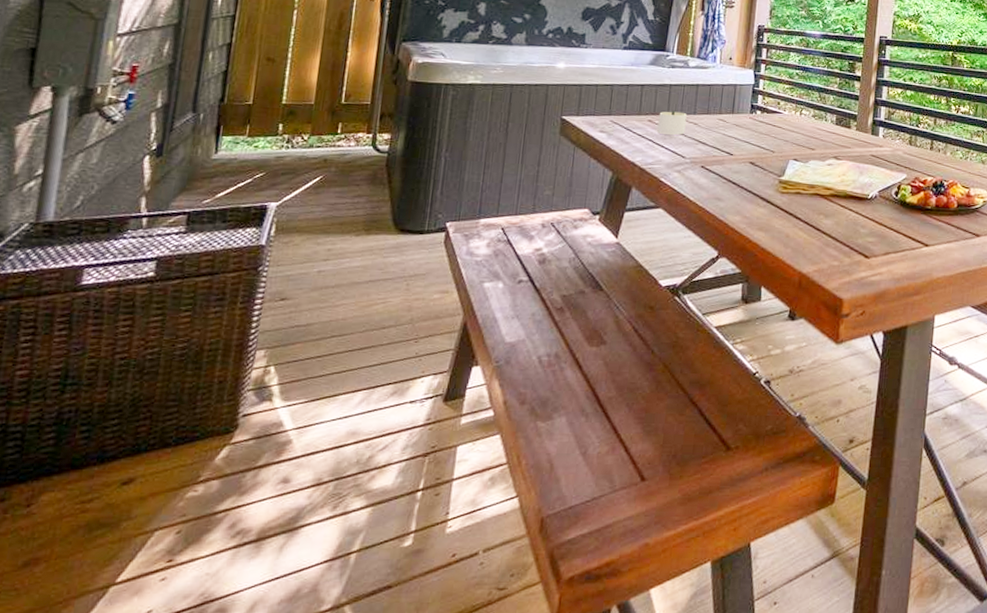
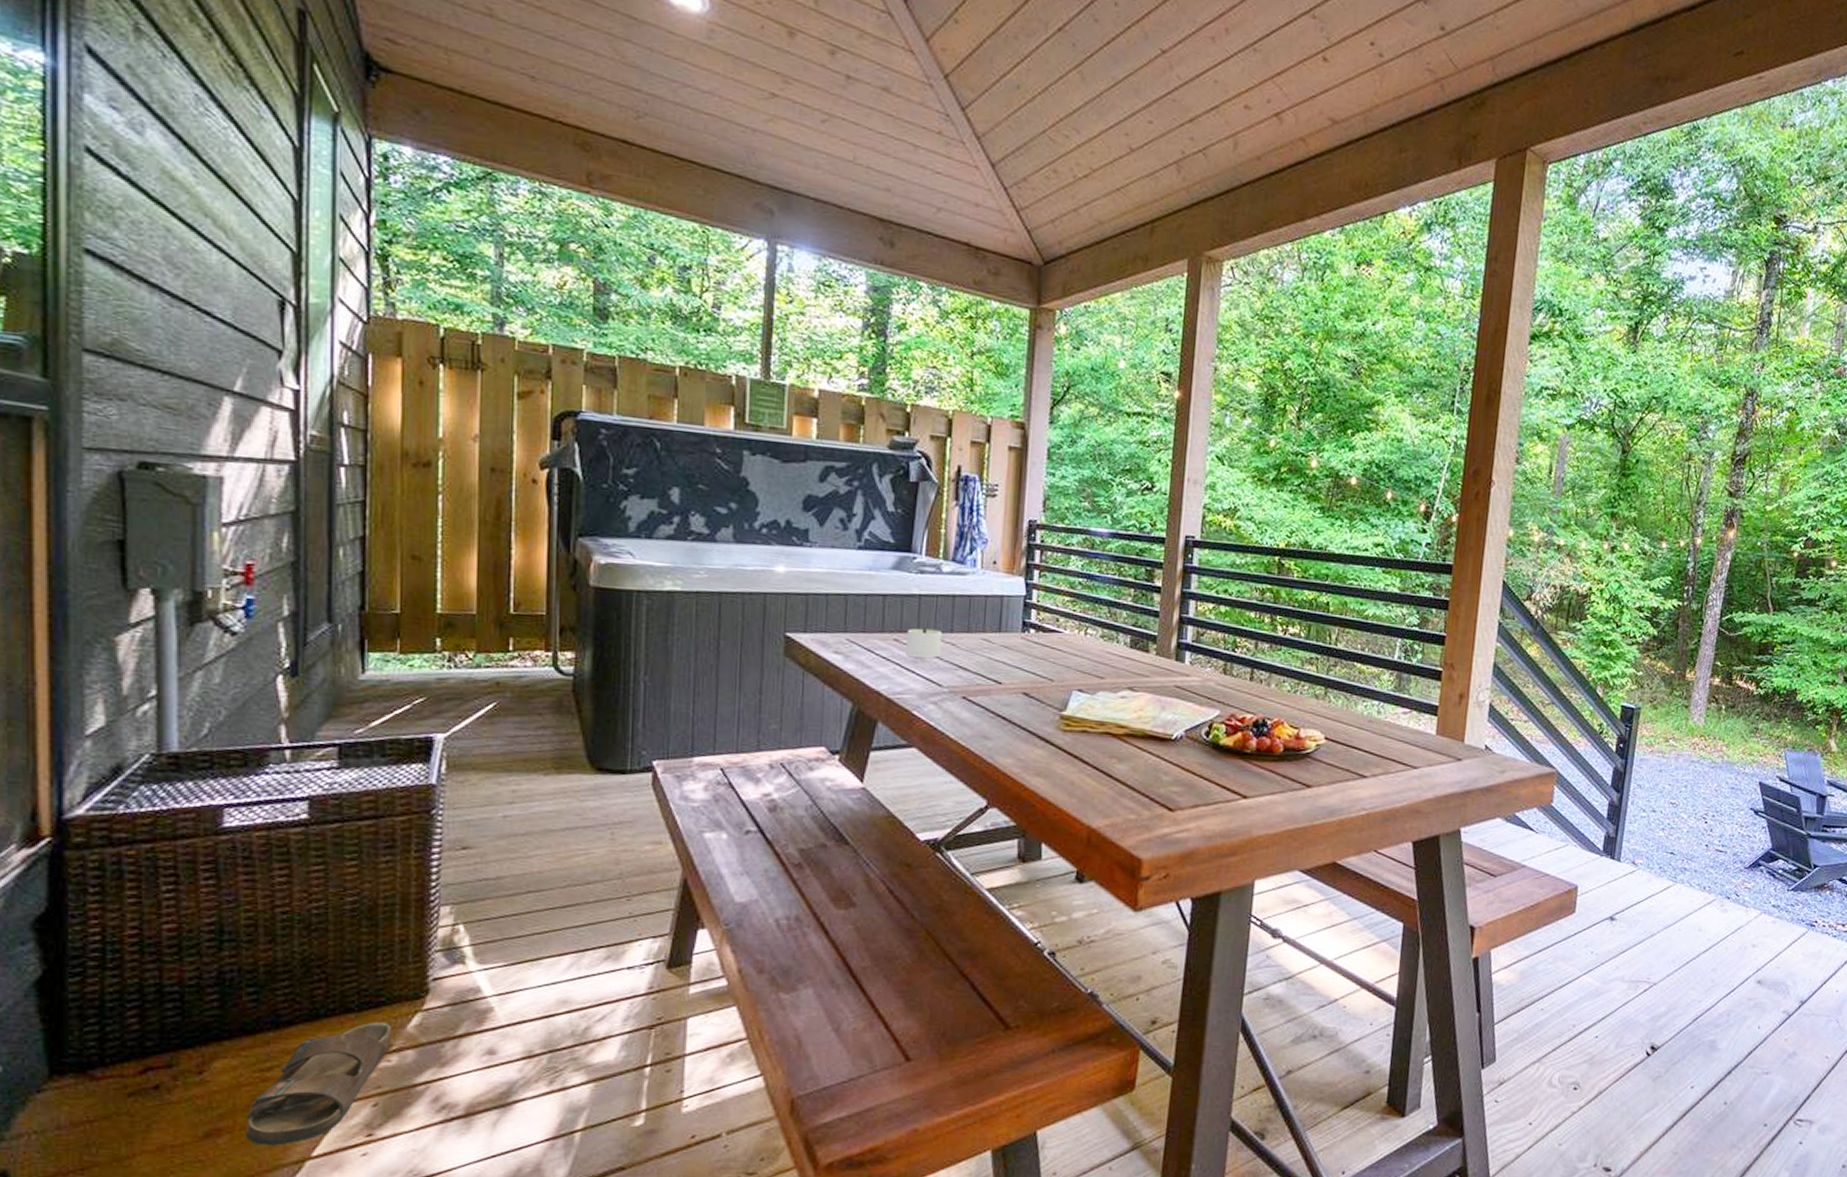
sandal: none [60,455,201,573] -> present [246,1022,391,1146]

